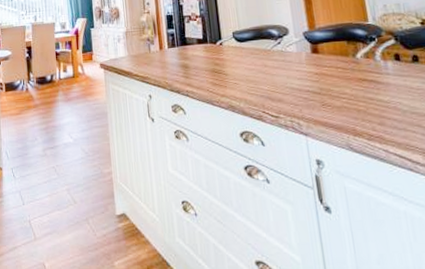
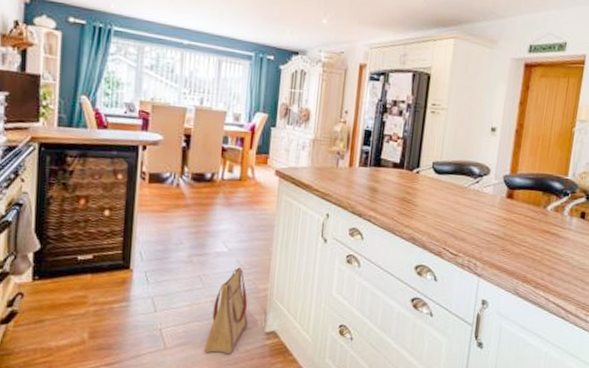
shopping bag: none [67,155,100,241] -> present [204,267,248,355]

